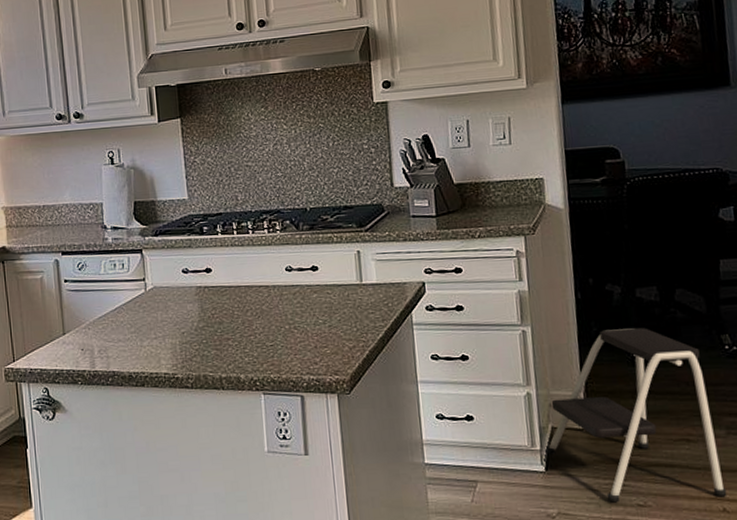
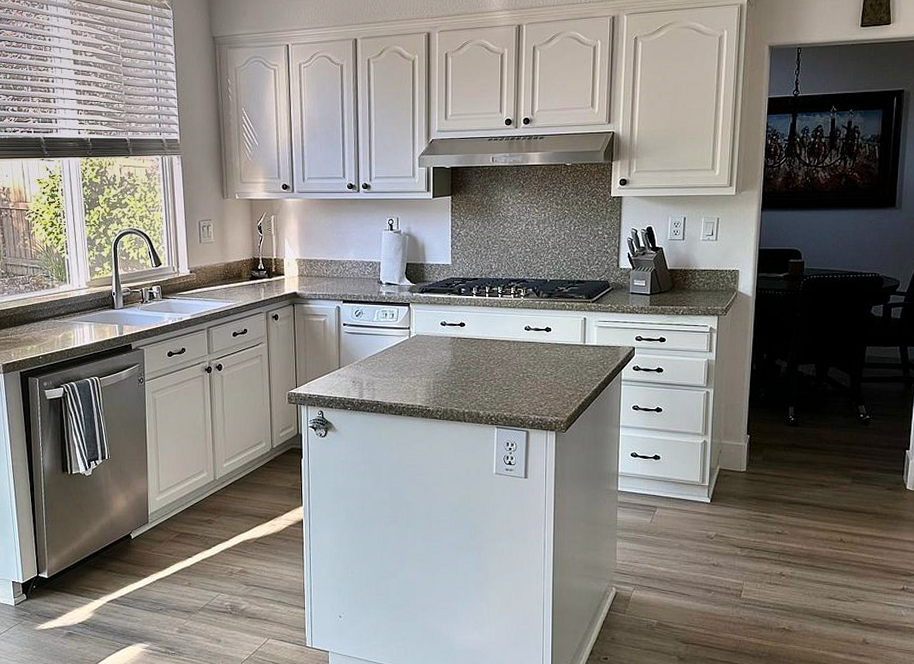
step stool: present [545,328,727,503] -> none [712,395,845,531]

